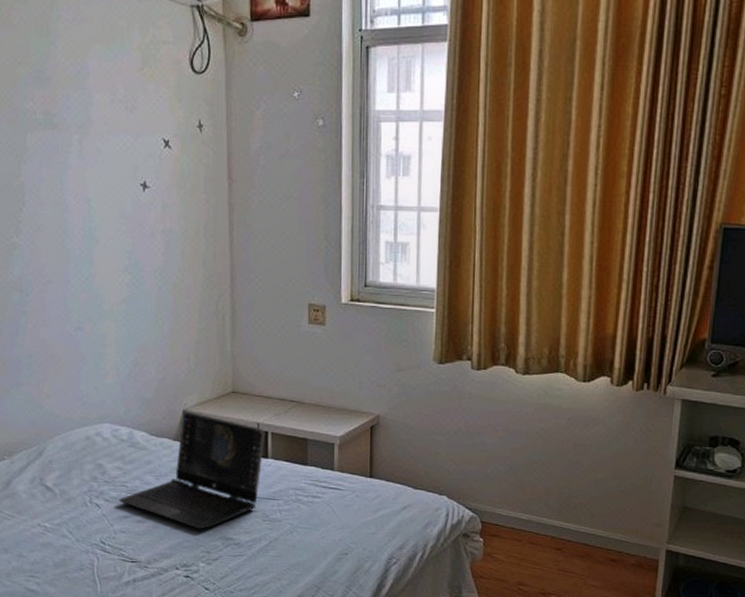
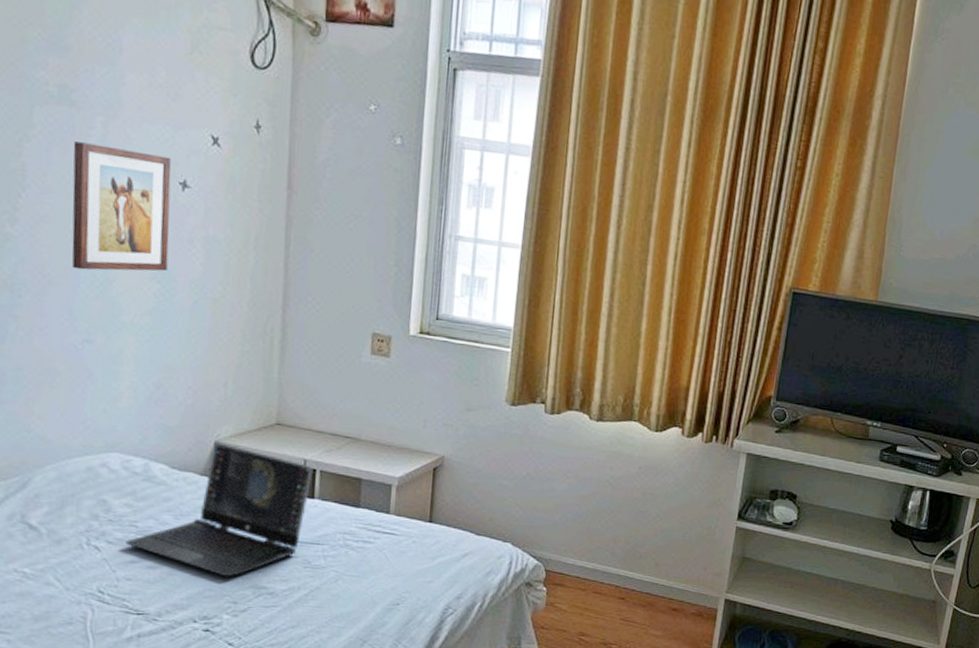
wall art: none [57,159,136,268] -> present [71,141,172,272]

